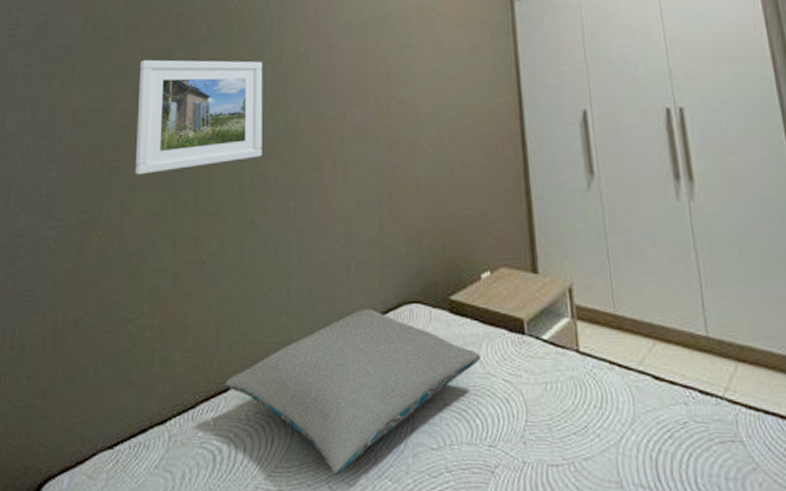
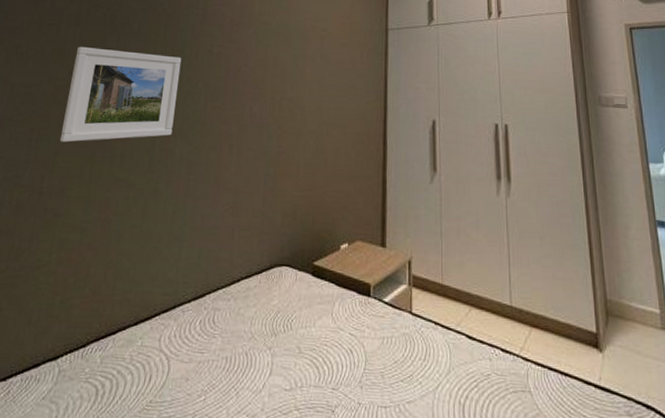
pillow: present [225,308,481,476] -> none [115,268,333,411]

